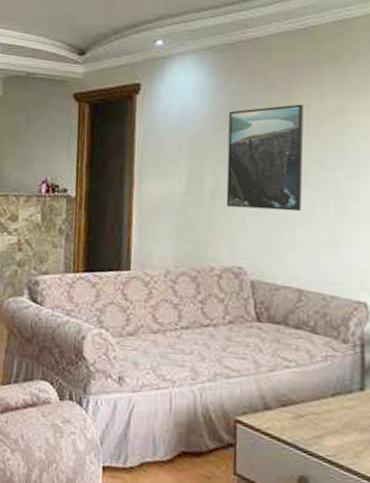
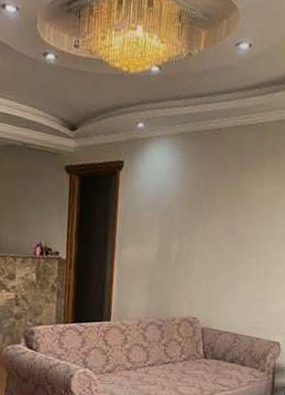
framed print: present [226,104,303,212] -> none [187,188,249,275]

